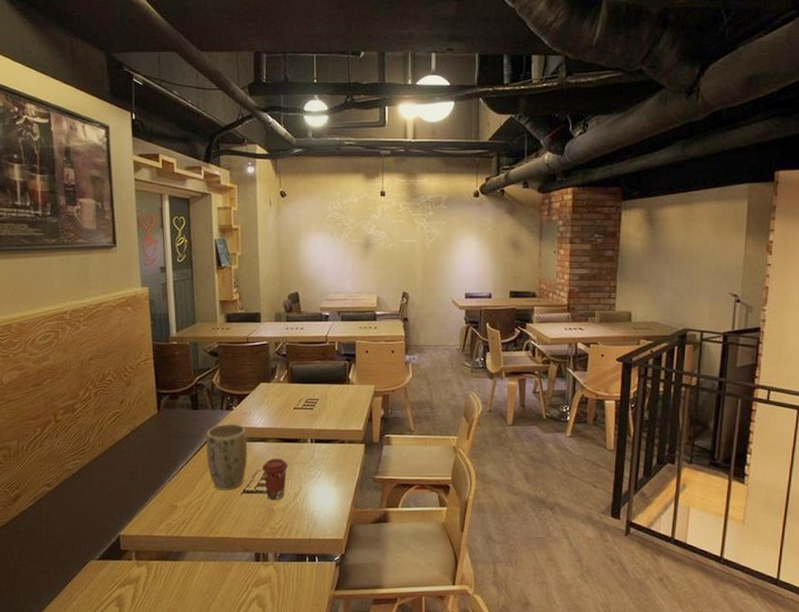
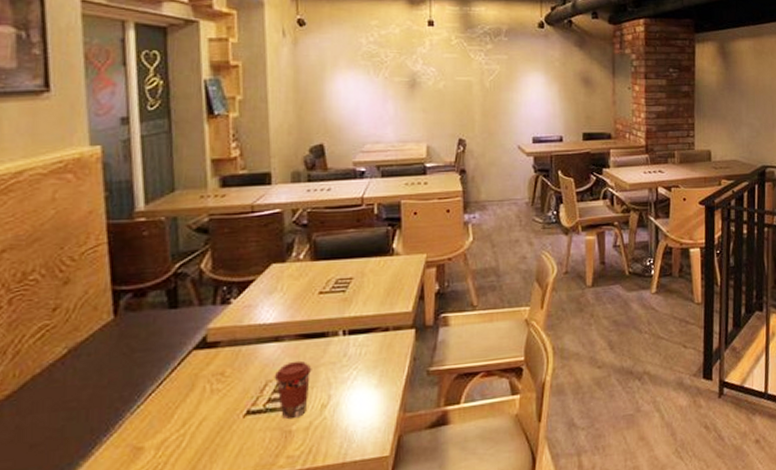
plant pot: present [206,424,248,490] -> none [190,322,254,416]

